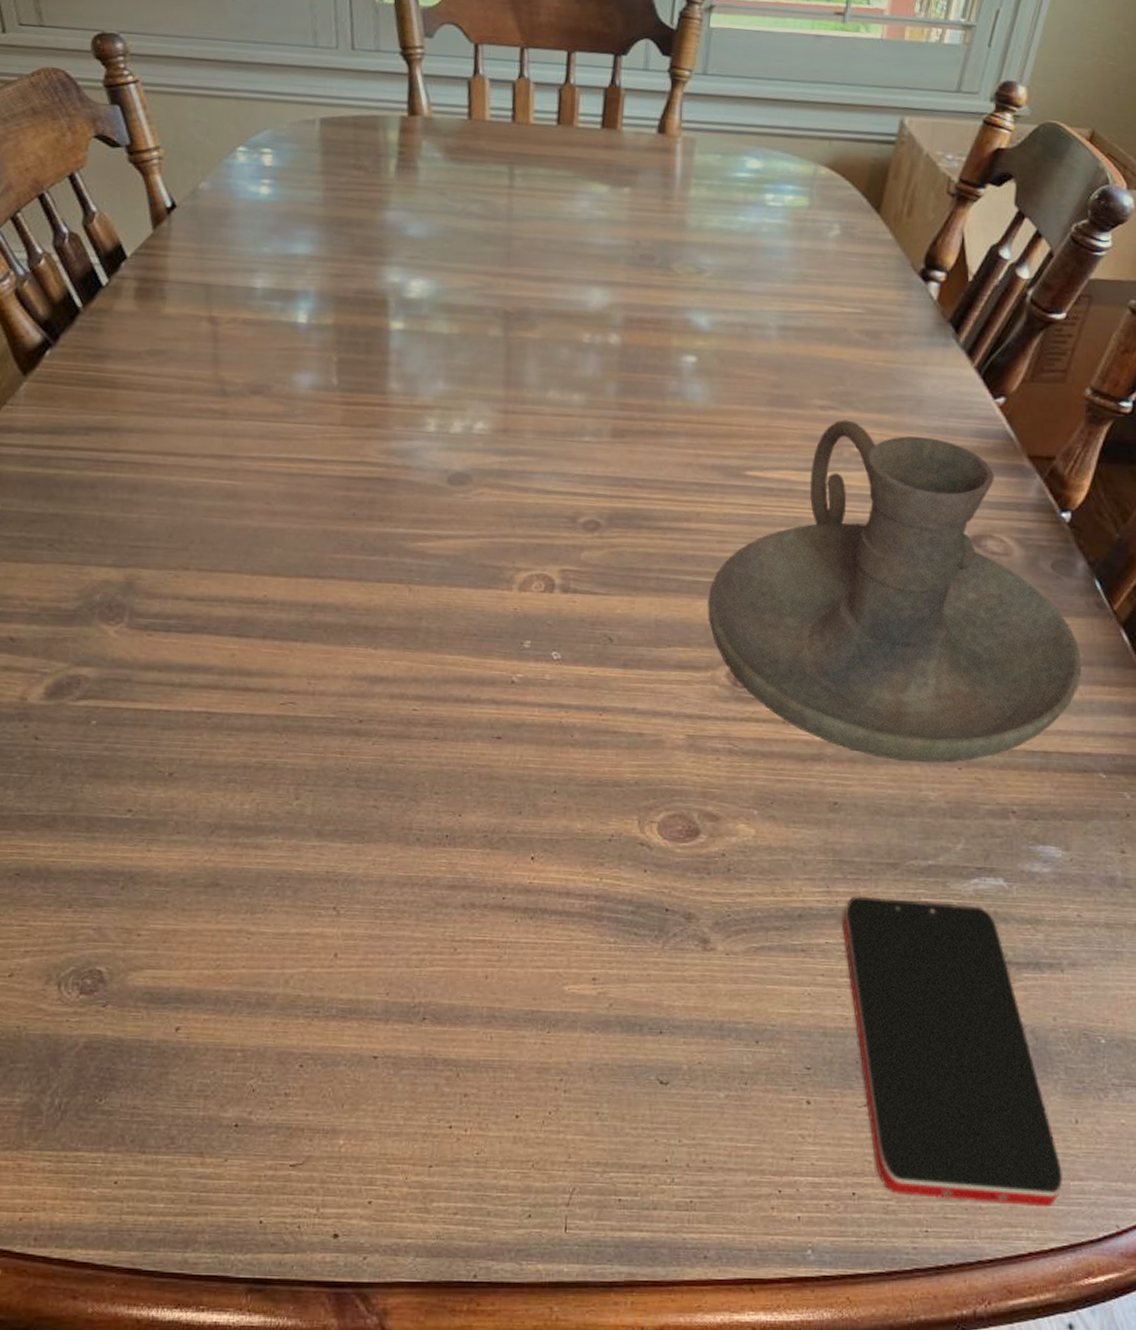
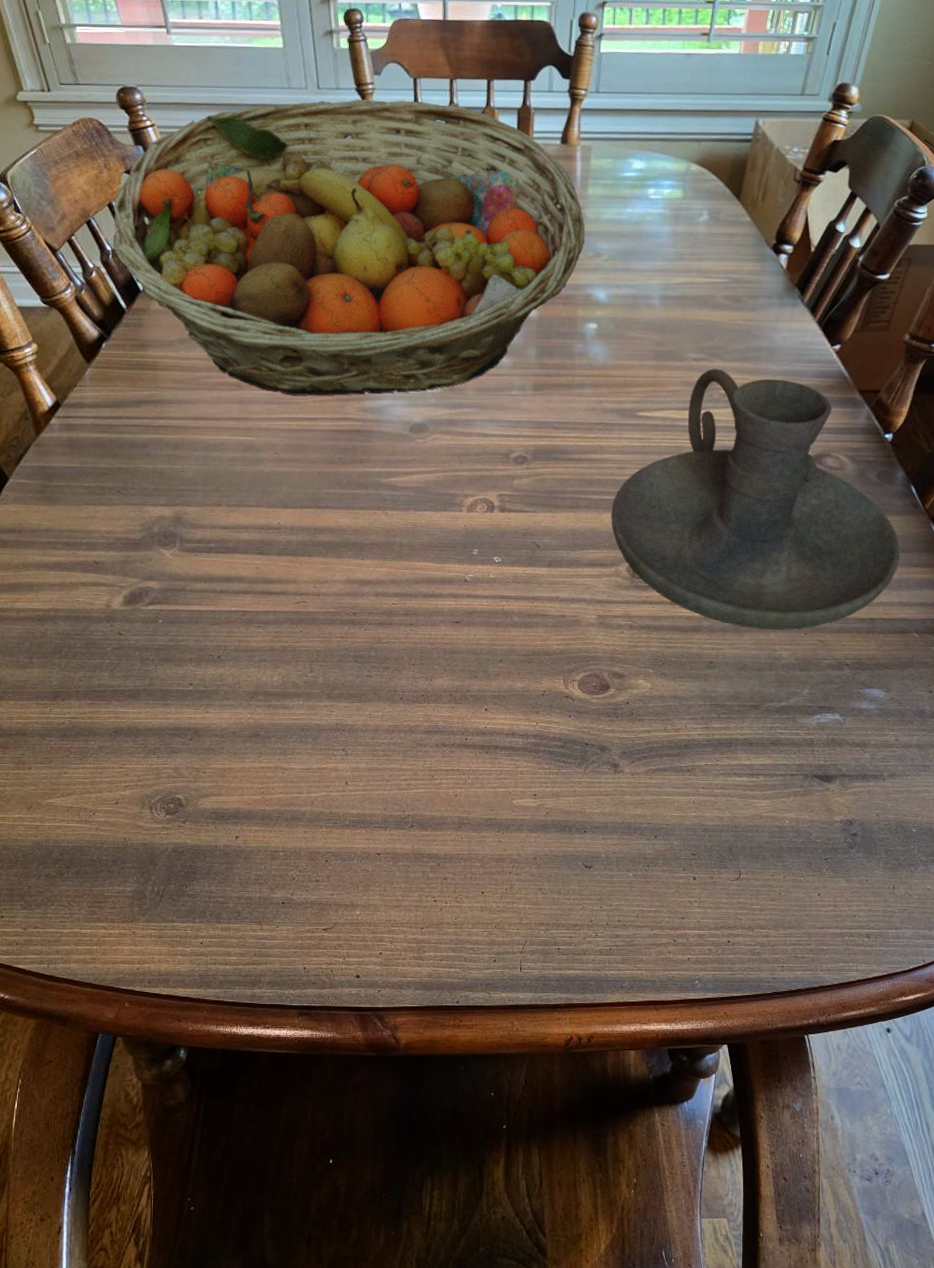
fruit basket: none [71,64,685,433] -> present [113,99,585,396]
smartphone: present [843,896,1063,1208] -> none [718,730,884,949]

